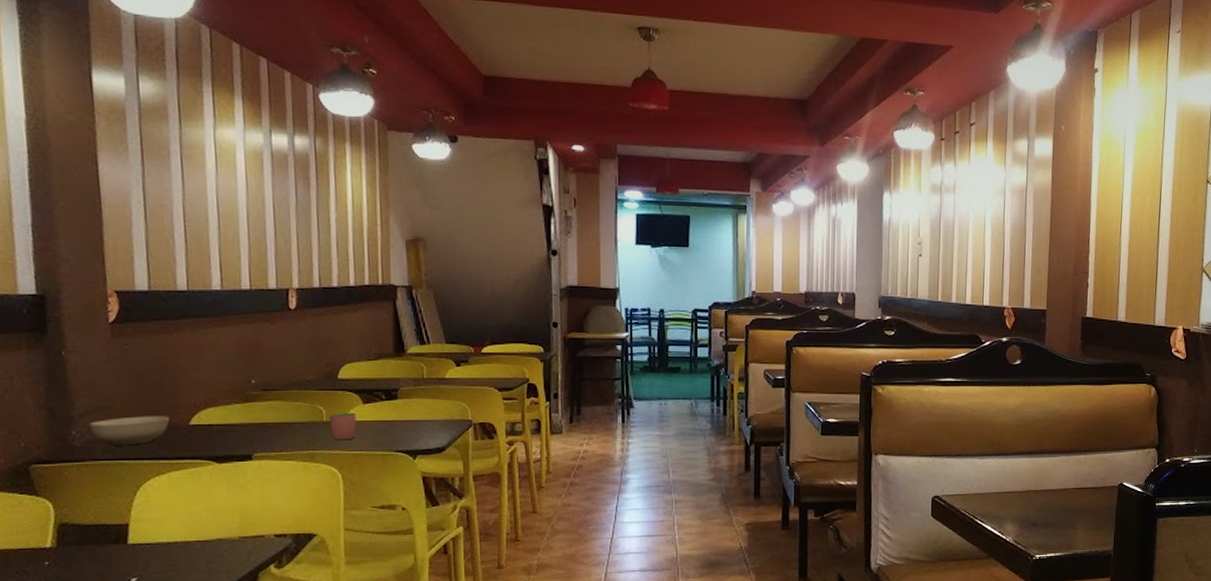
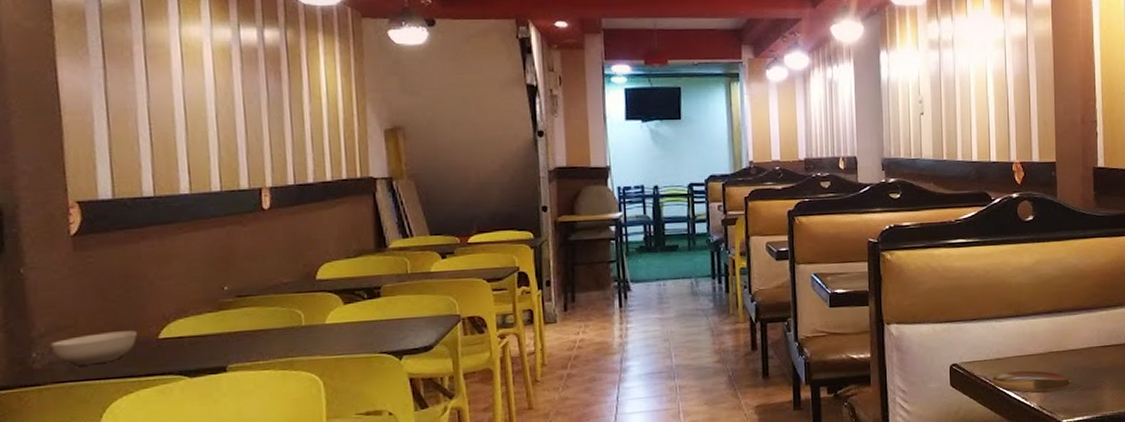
cup: present [328,413,357,440] -> none [307,315,338,345]
plate: none [970,506,1047,529] -> present [991,370,1072,394]

